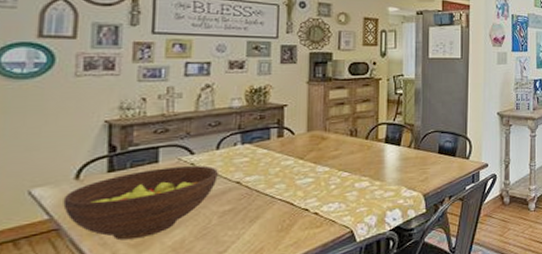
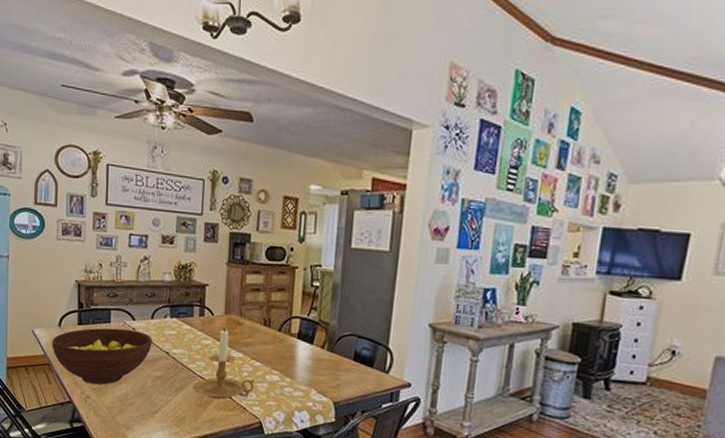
candle holder: none [272,145,344,220] -> present [193,327,255,399]

